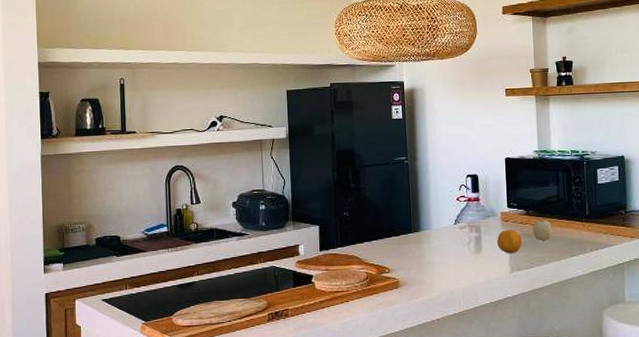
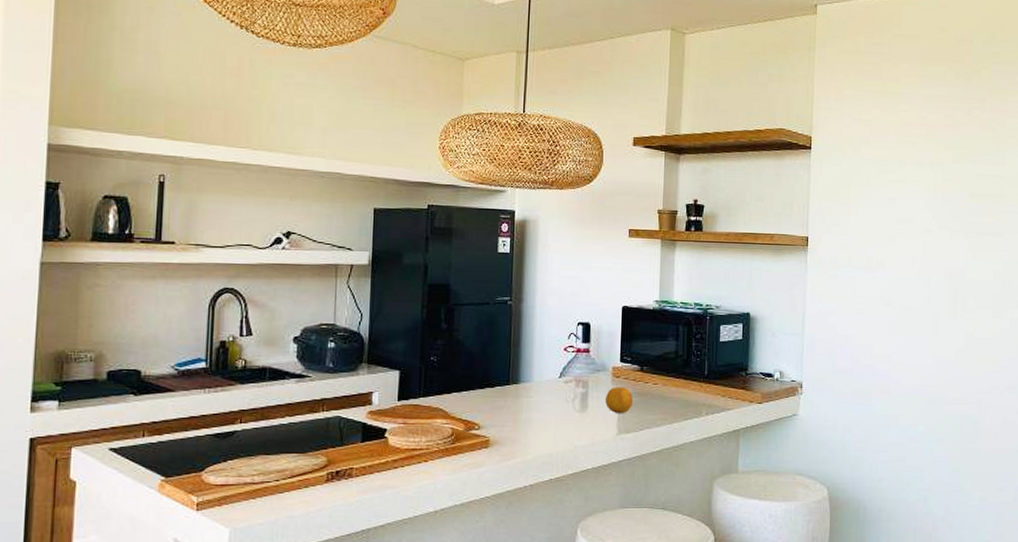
fruit: present [532,219,553,241] -> none [646,377,667,402]

